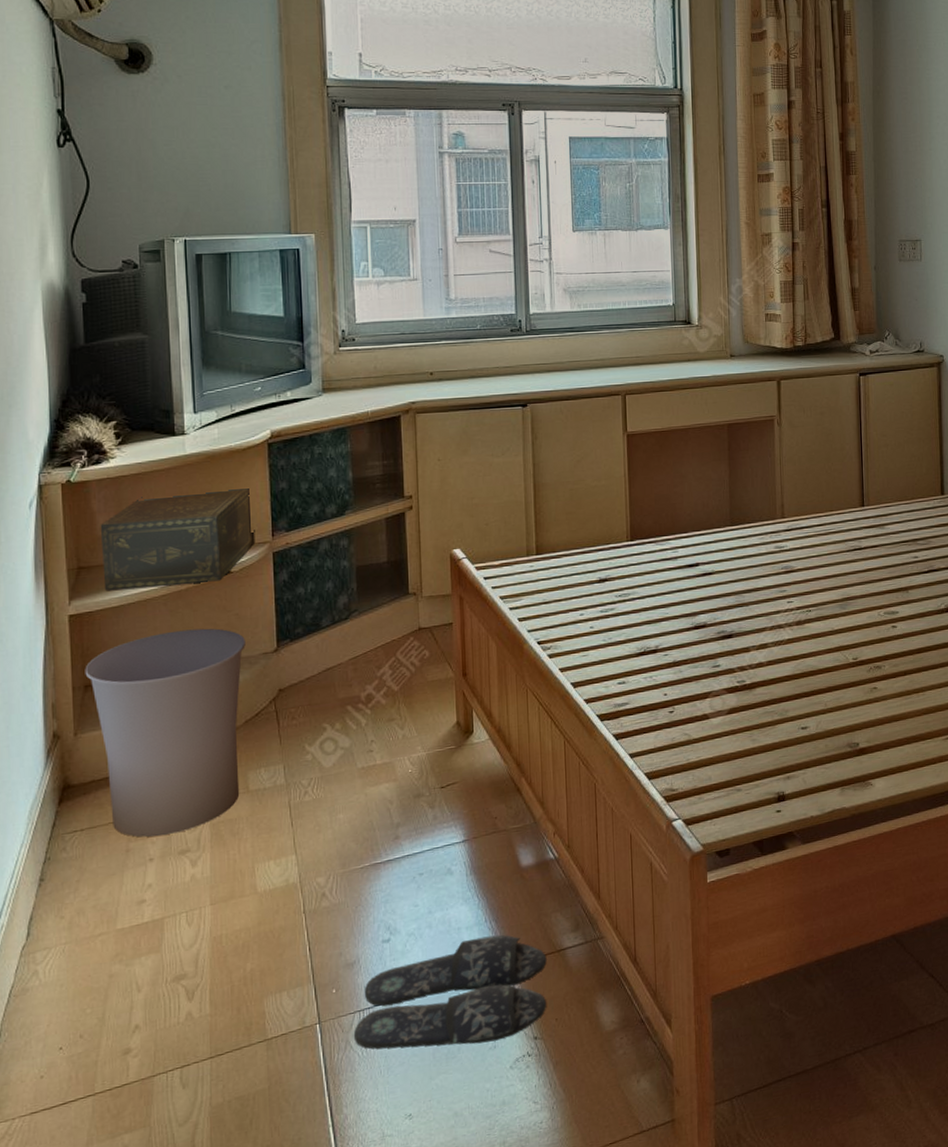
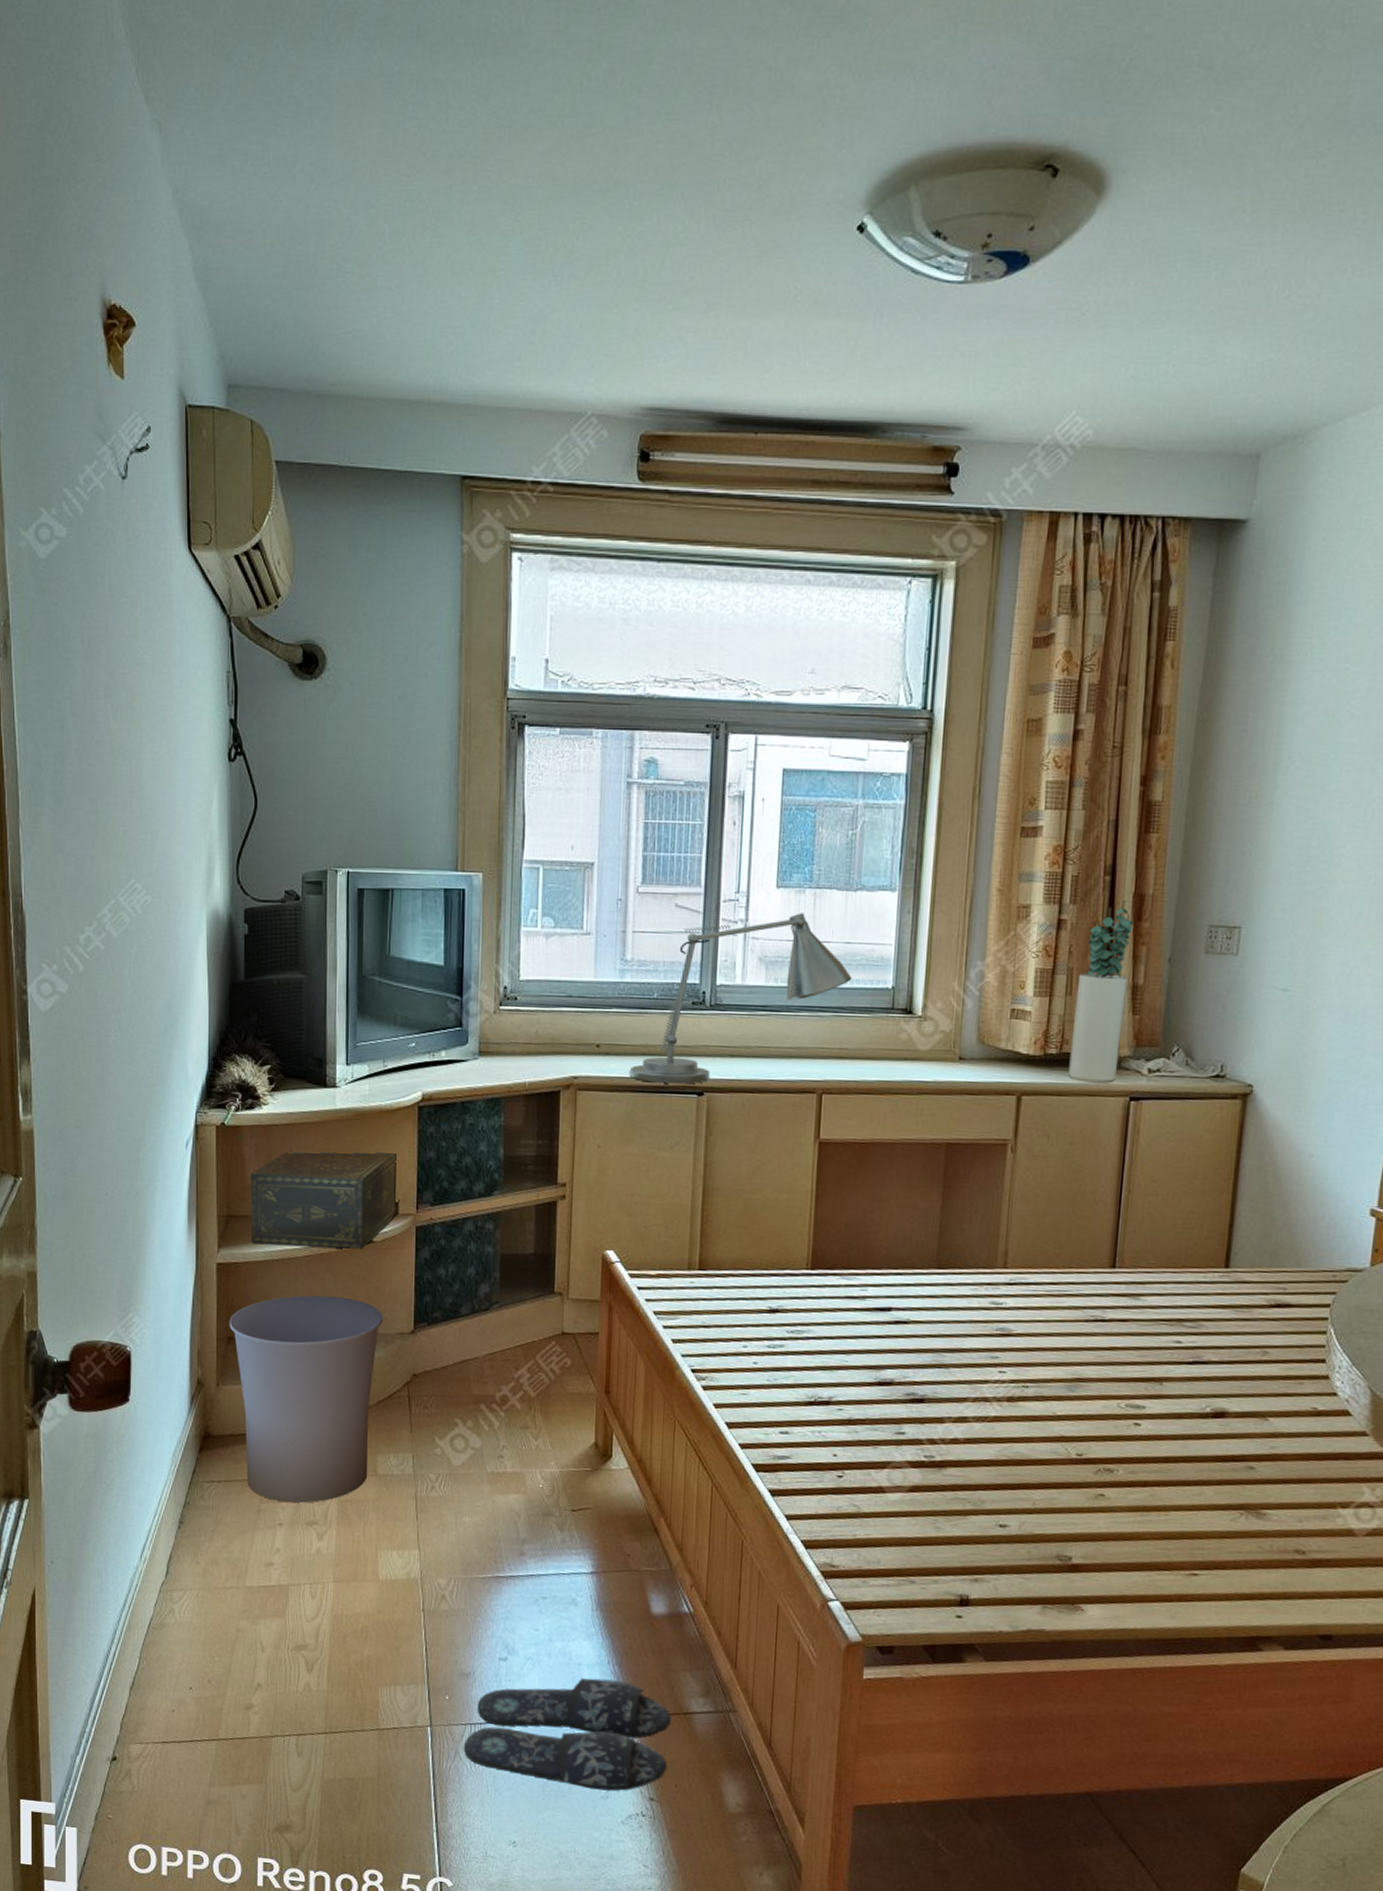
desk lamp: none [461,250,641,401] -> present [629,913,852,1084]
vase: none [811,226,848,366] -> present [1068,901,1134,1084]

